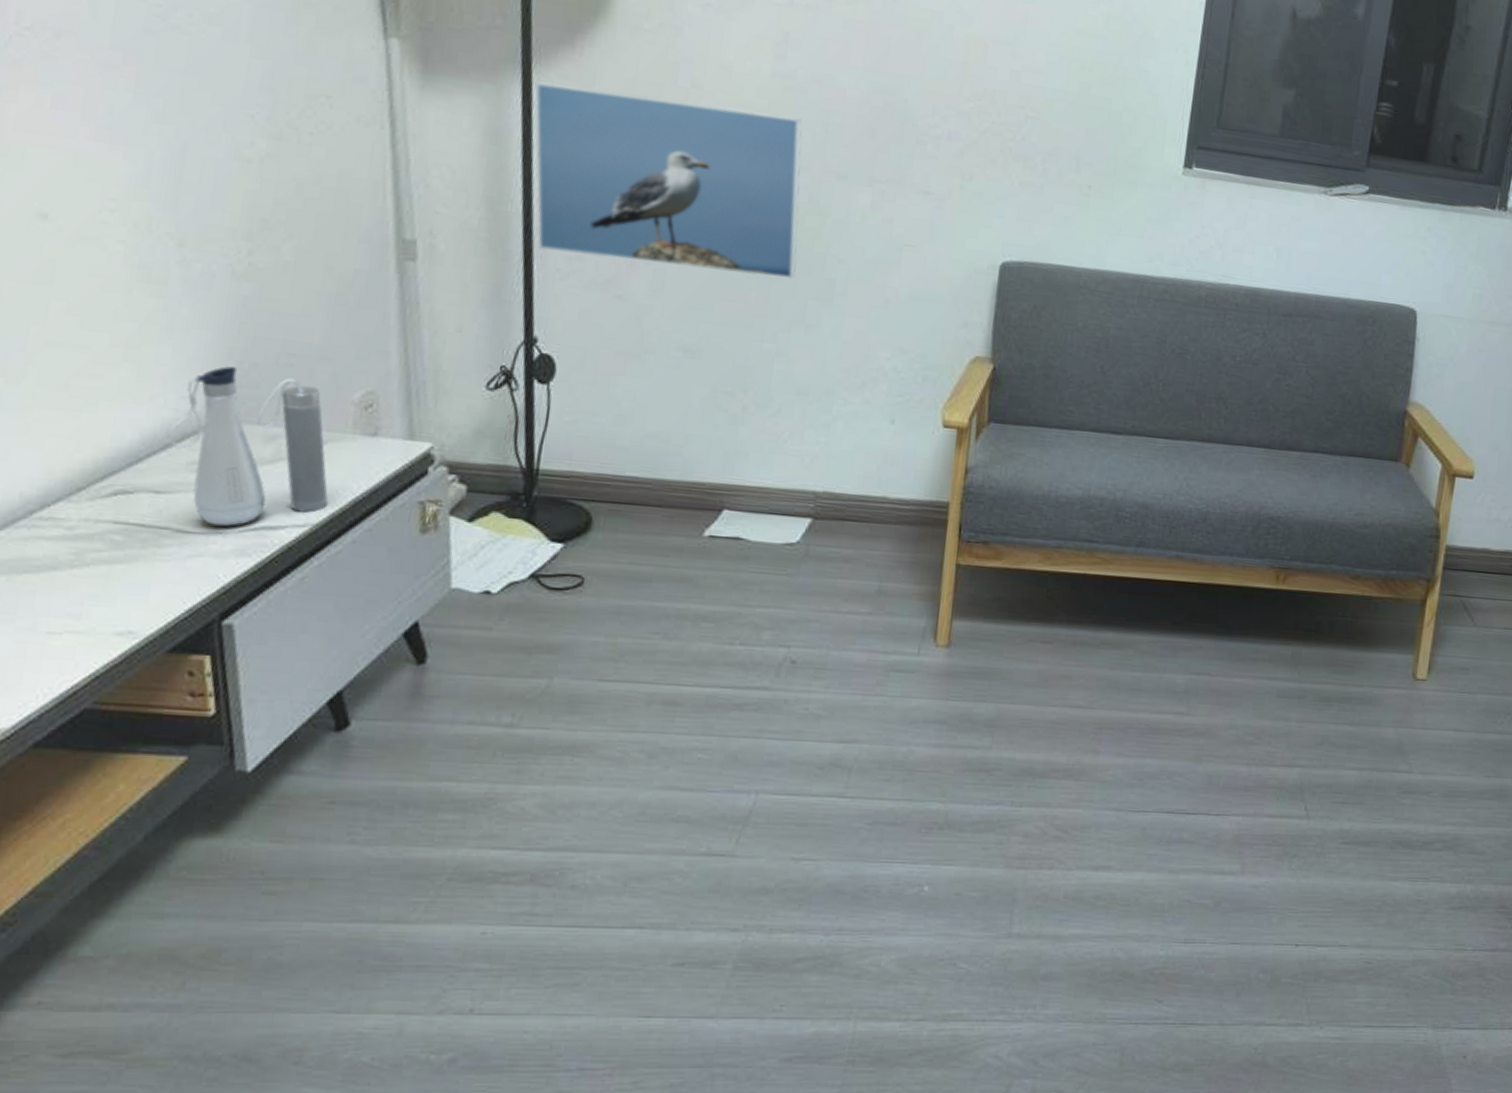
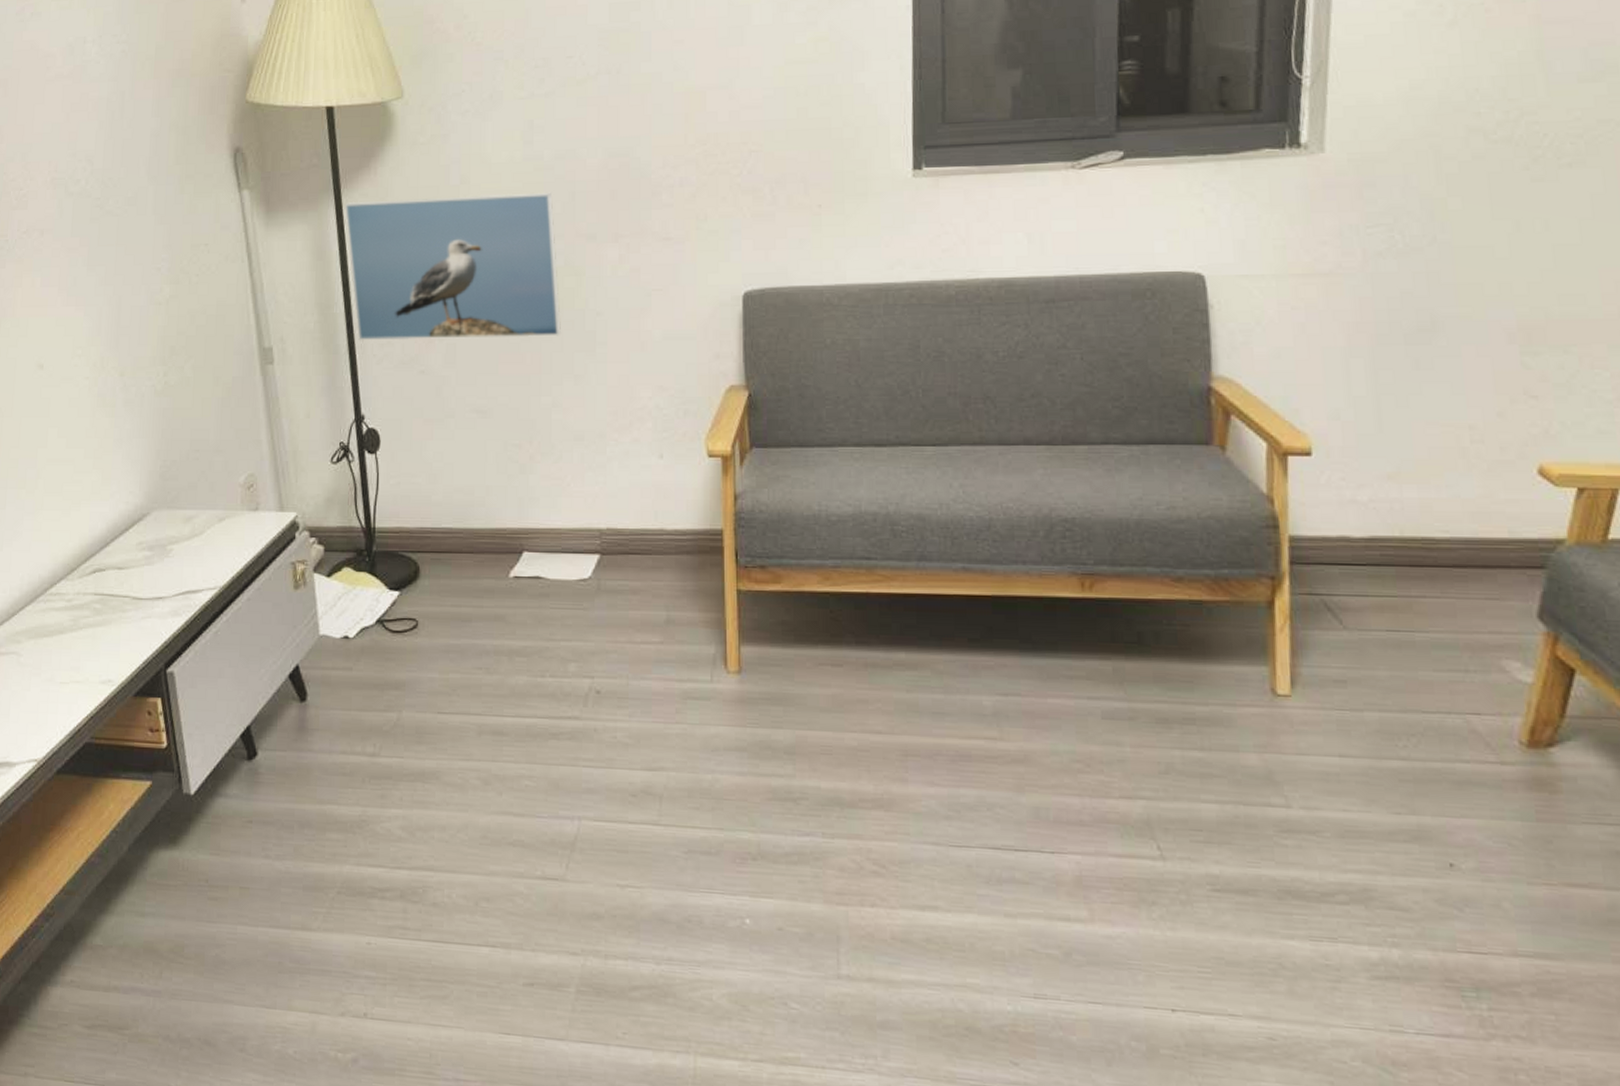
water bottle: present [166,366,329,527] -> none [122,465,229,592]

